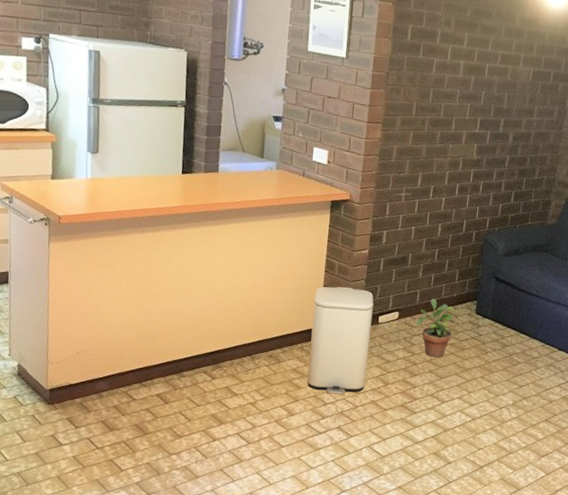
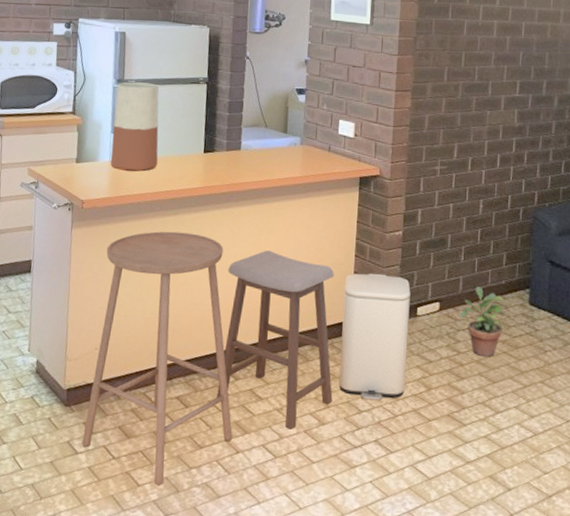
stool: none [66,246,210,469] -> present [82,231,233,485]
vase: none [87,101,136,190] -> present [110,82,159,172]
bar stool: none [195,265,306,420] -> present [217,250,335,430]

